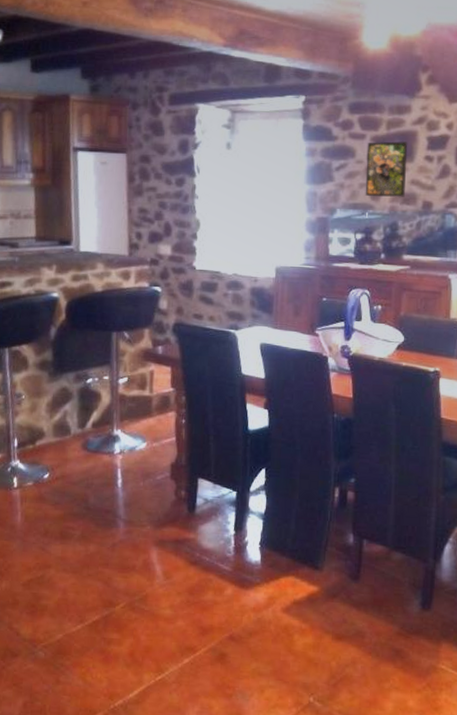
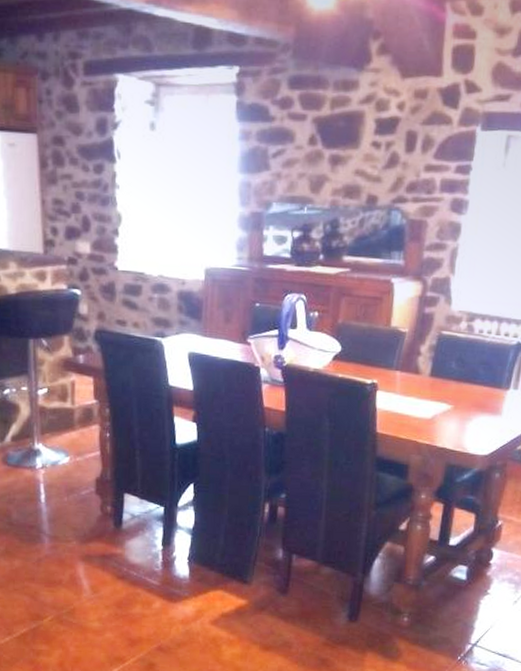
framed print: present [365,141,408,197] -> none [304,123,354,190]

